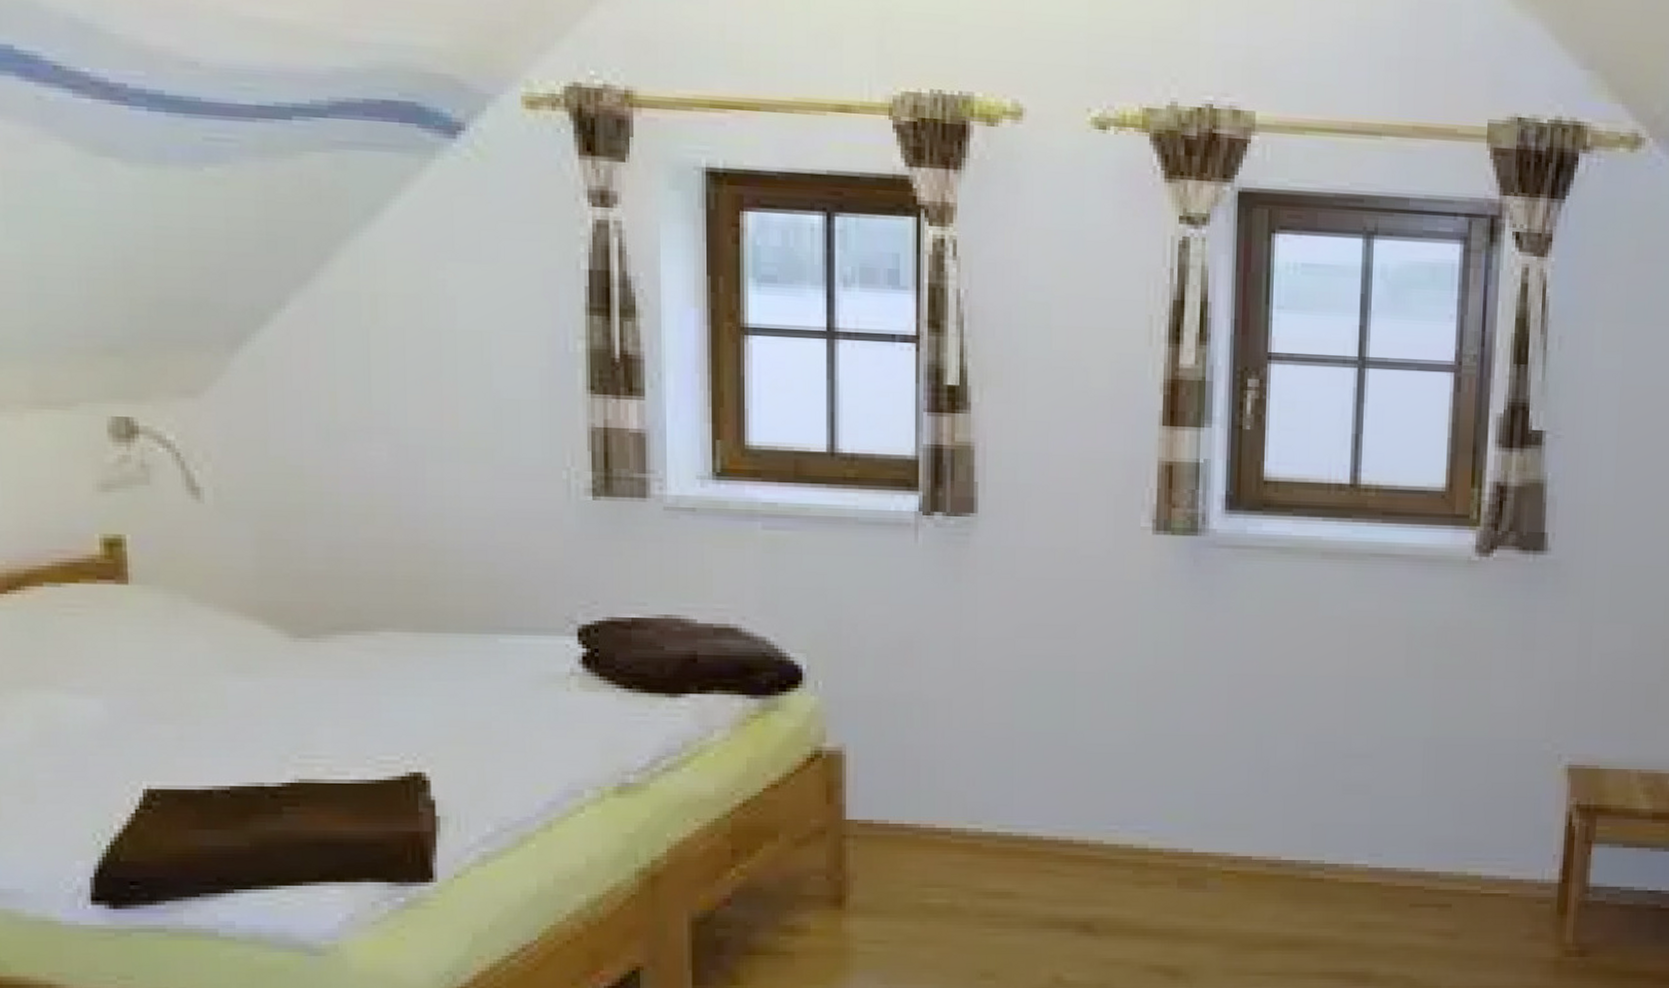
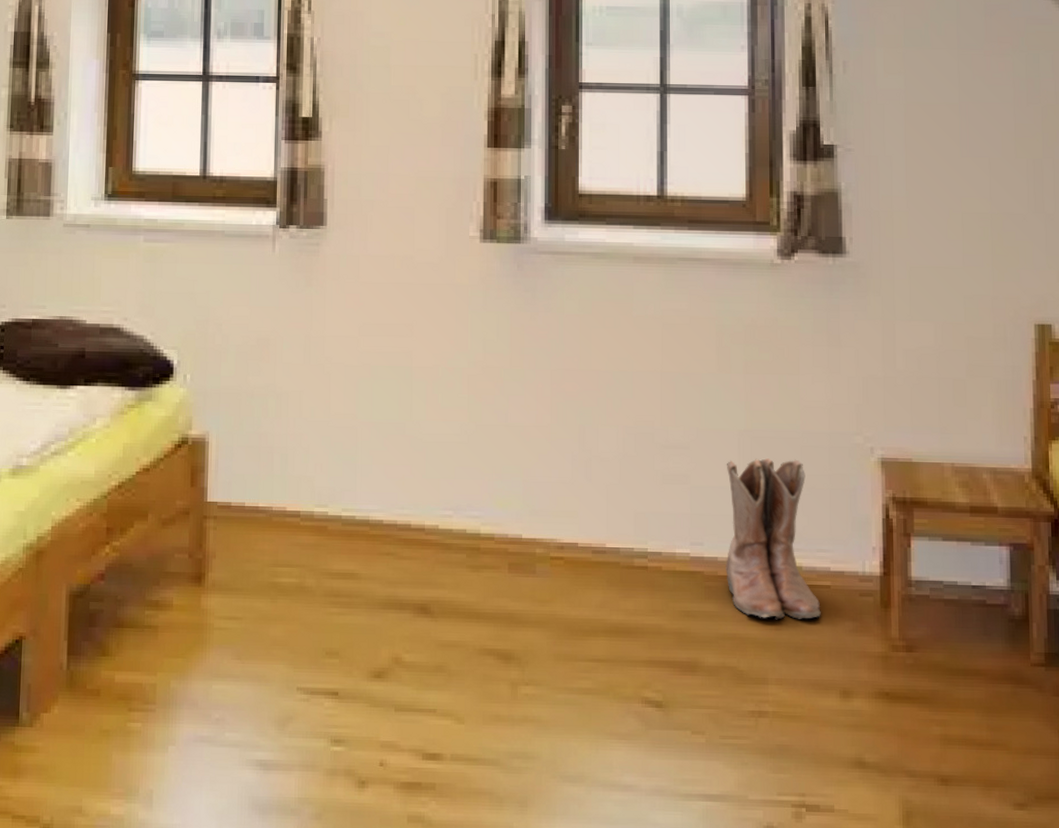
boots: none [1404,766,1498,929] -> present [726,457,821,620]

